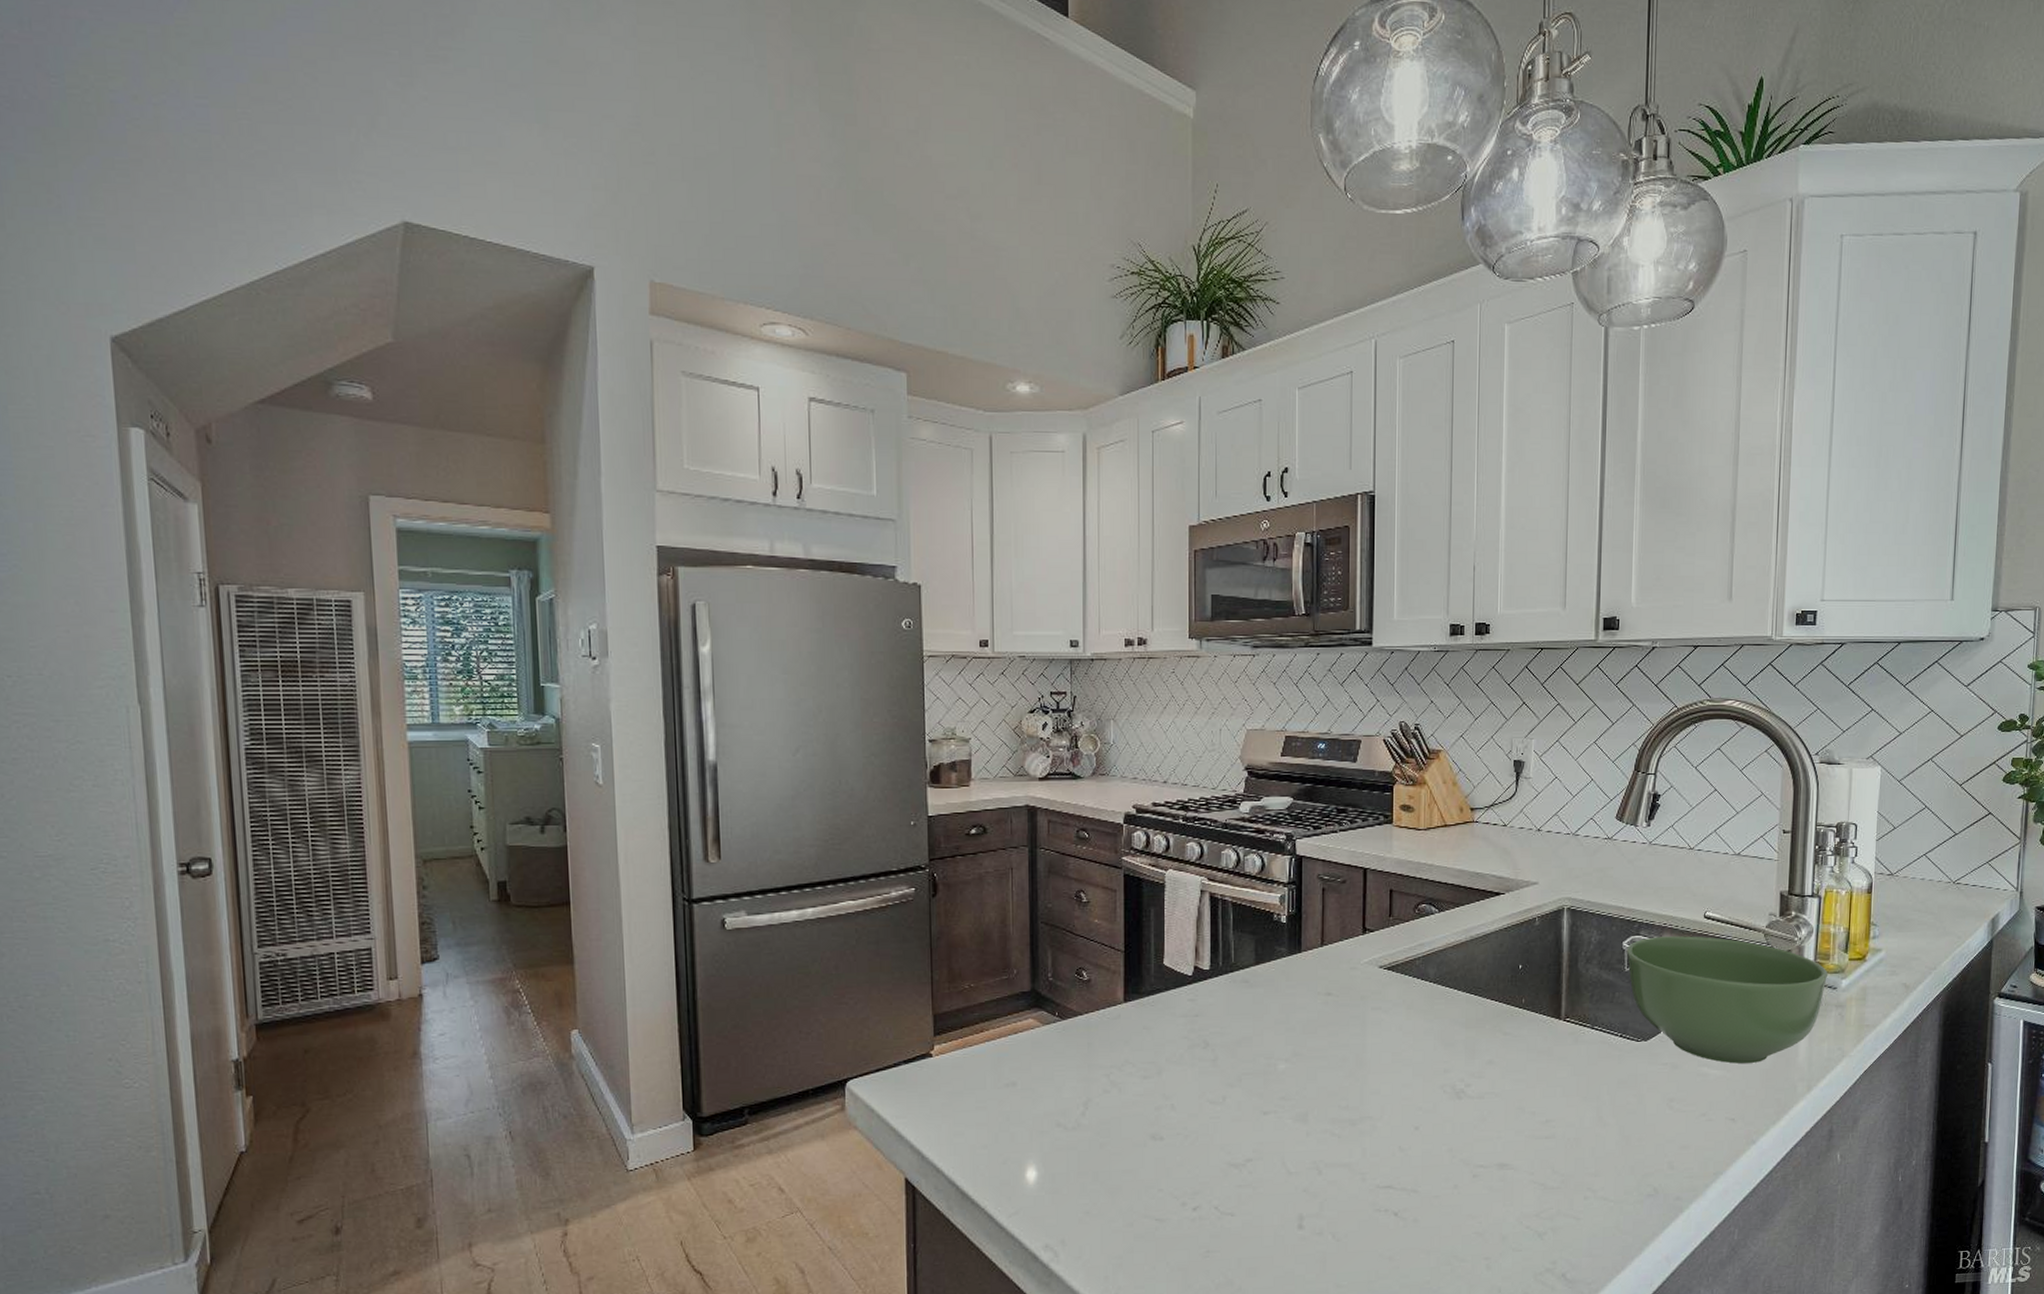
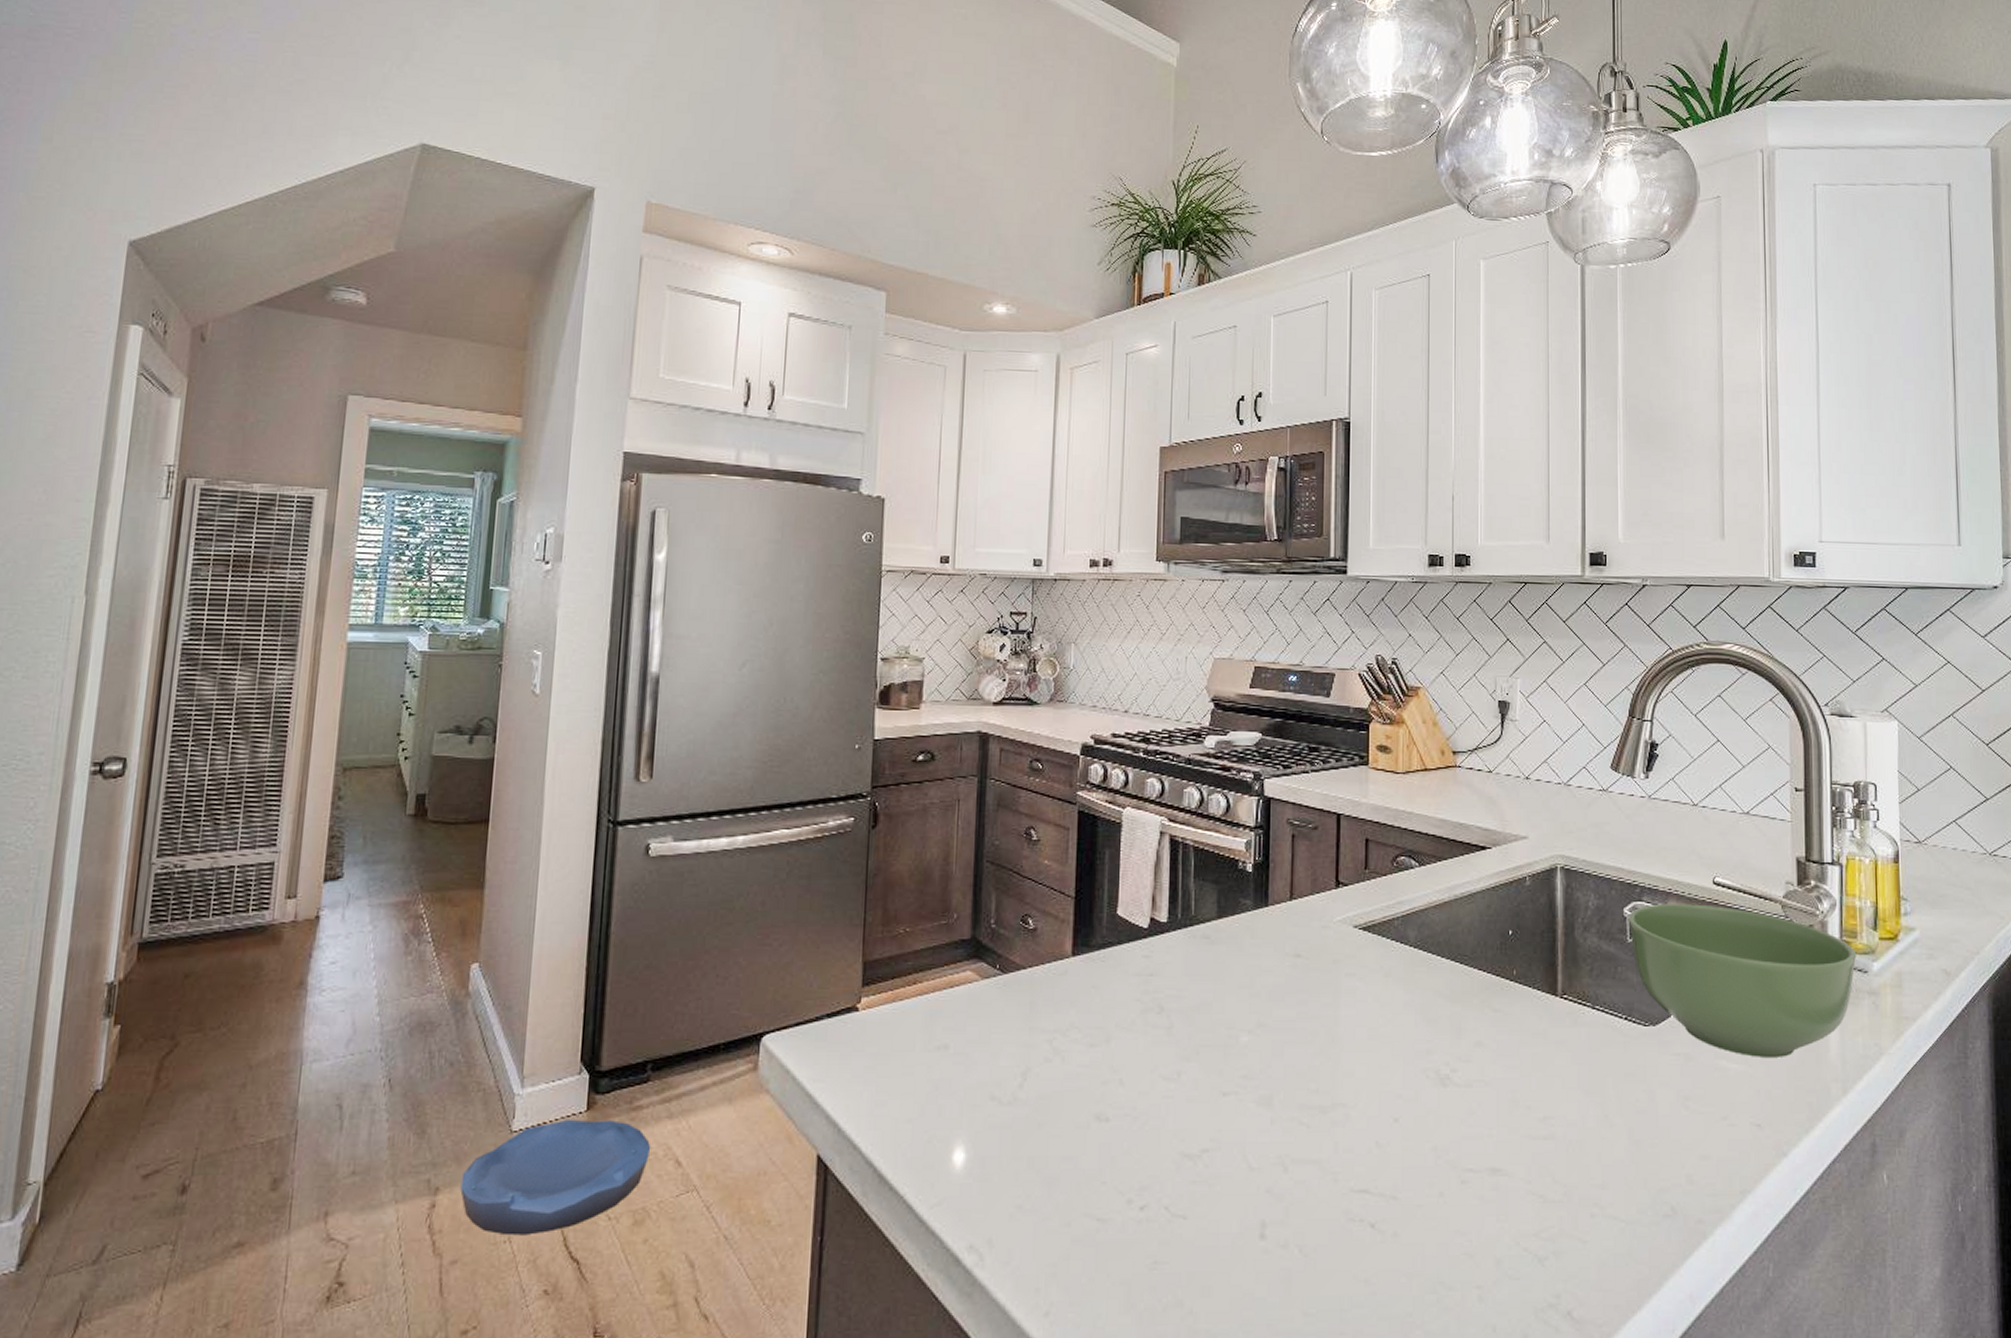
pet bowl: none [587,1157,756,1255] -> present [460,1119,651,1236]

